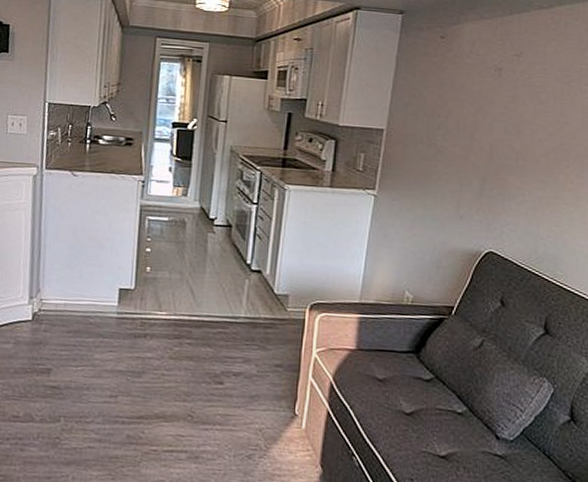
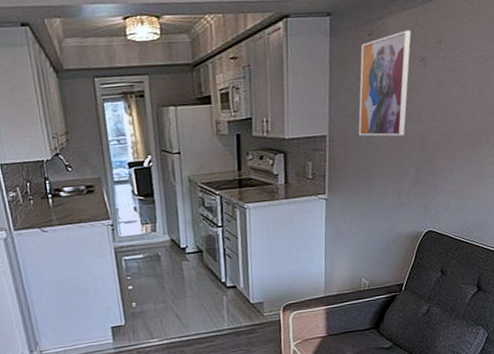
wall art: none [419,38,488,144] -> present [358,30,411,137]

